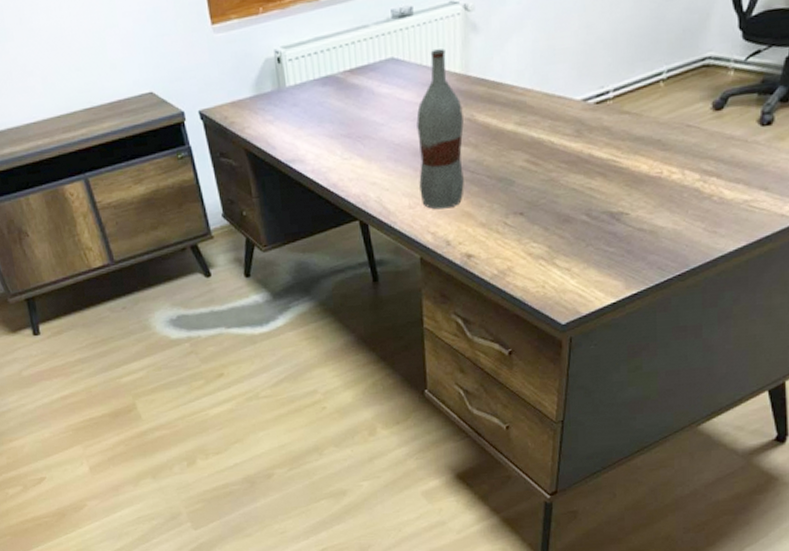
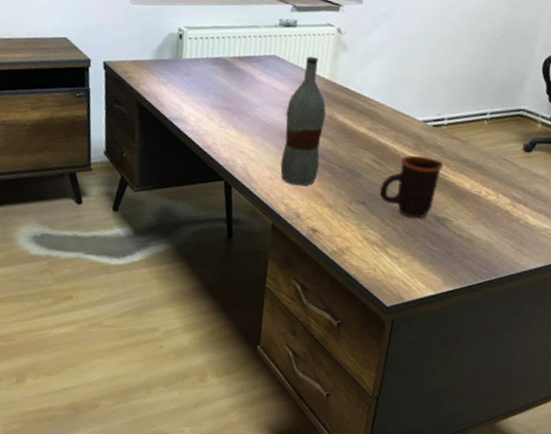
mug: none [539,142,614,220] -> present [379,155,444,219]

